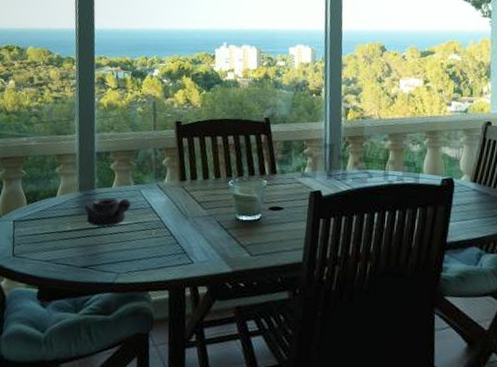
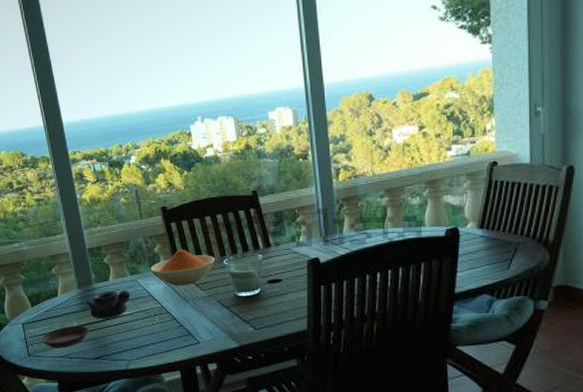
saucer: none [30,229,82,252] -> present [41,326,89,349]
bowl: none [155,164,221,202] -> present [150,249,215,286]

